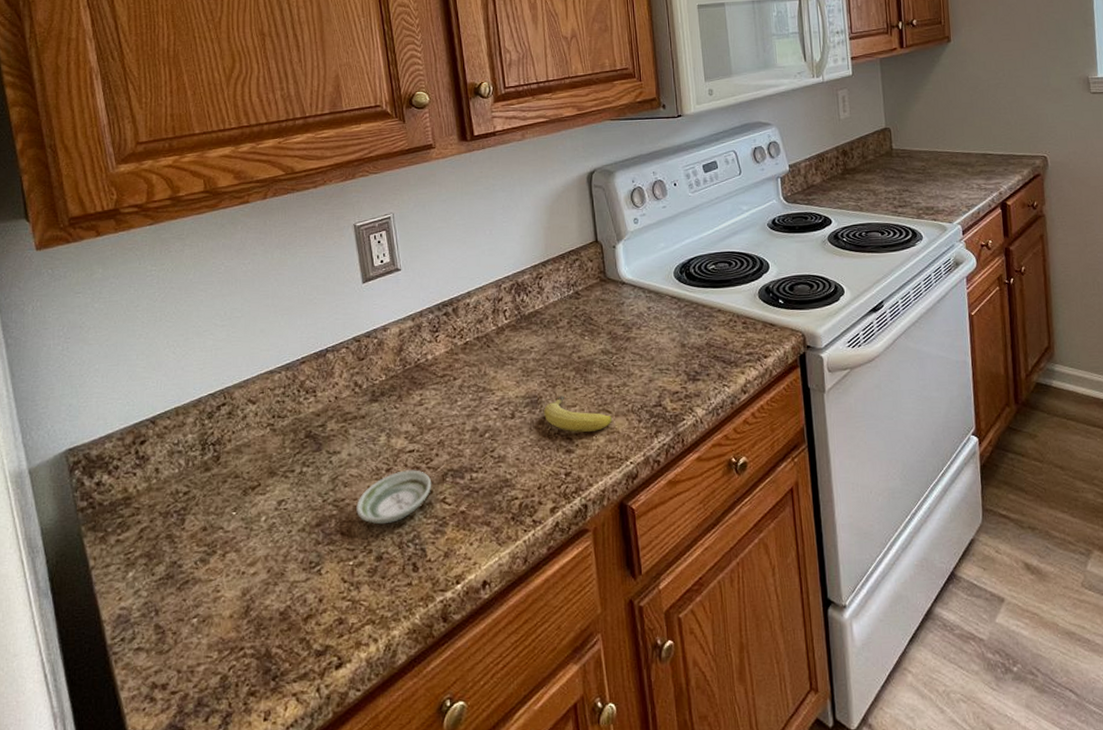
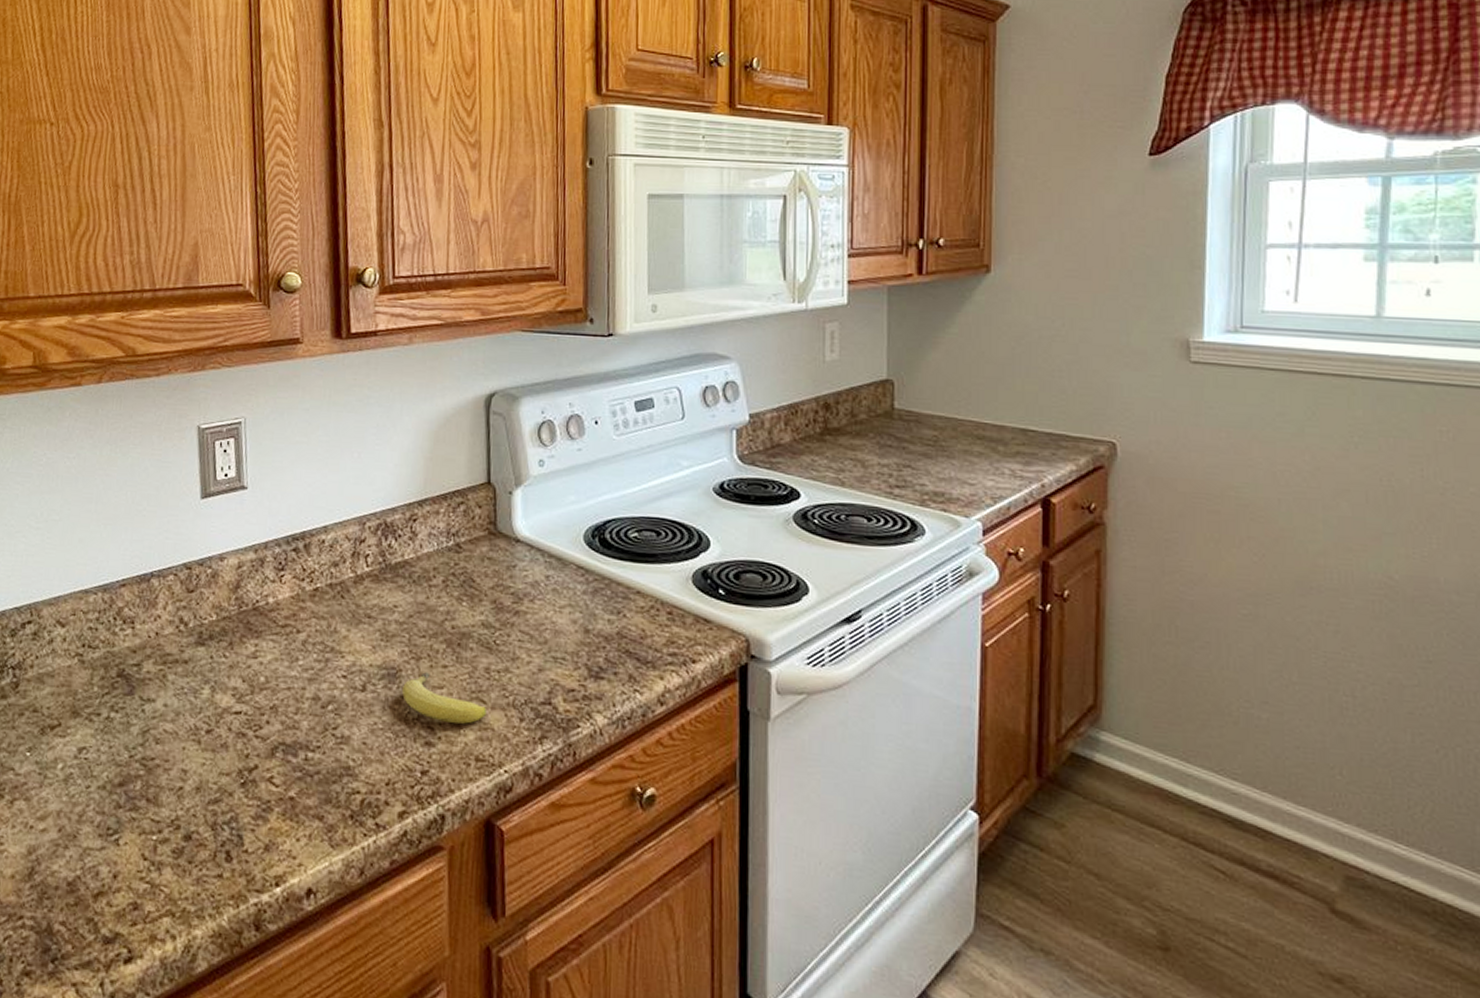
saucer: present [356,470,432,525] -> none [167,735,259,797]

